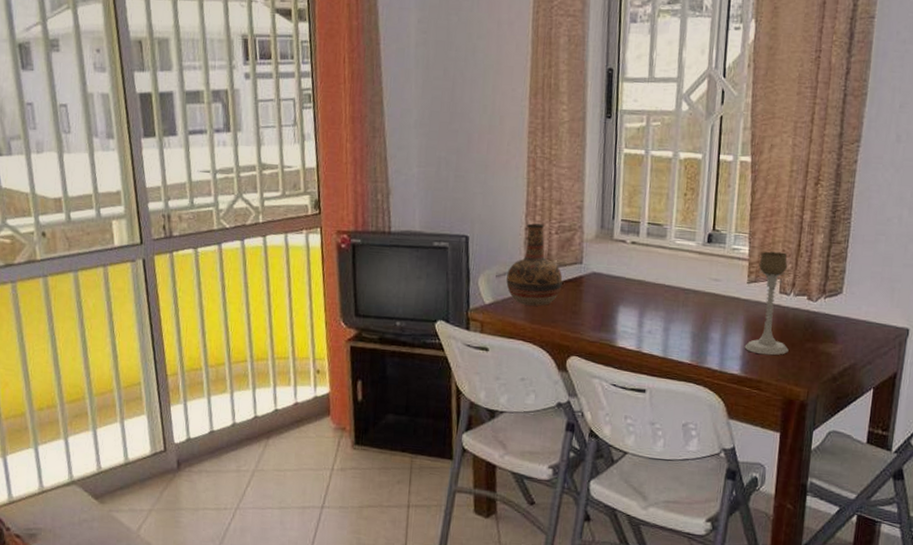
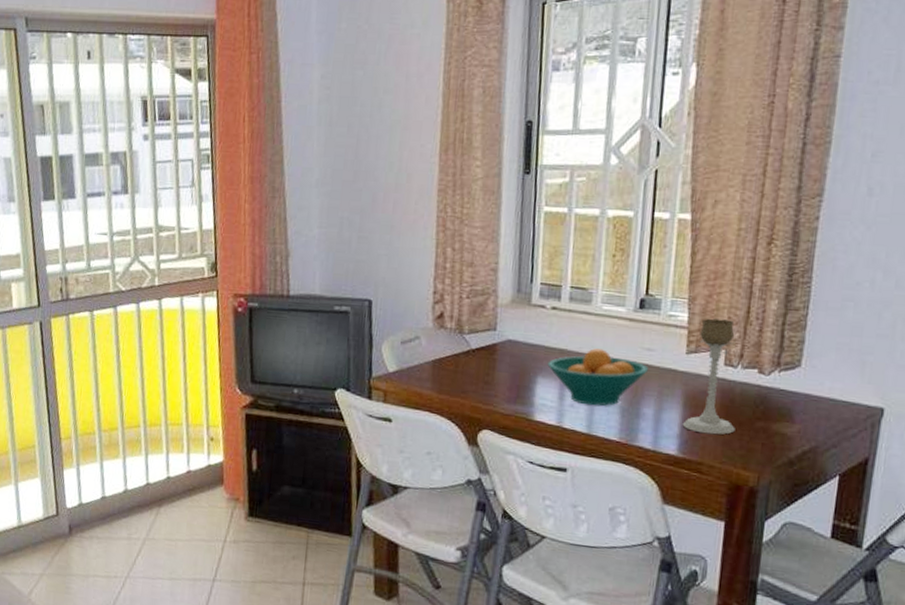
vase: present [506,223,563,306] -> none [412,287,474,375]
fruit bowl: none [628,279,716,332] -> present [547,348,649,406]

